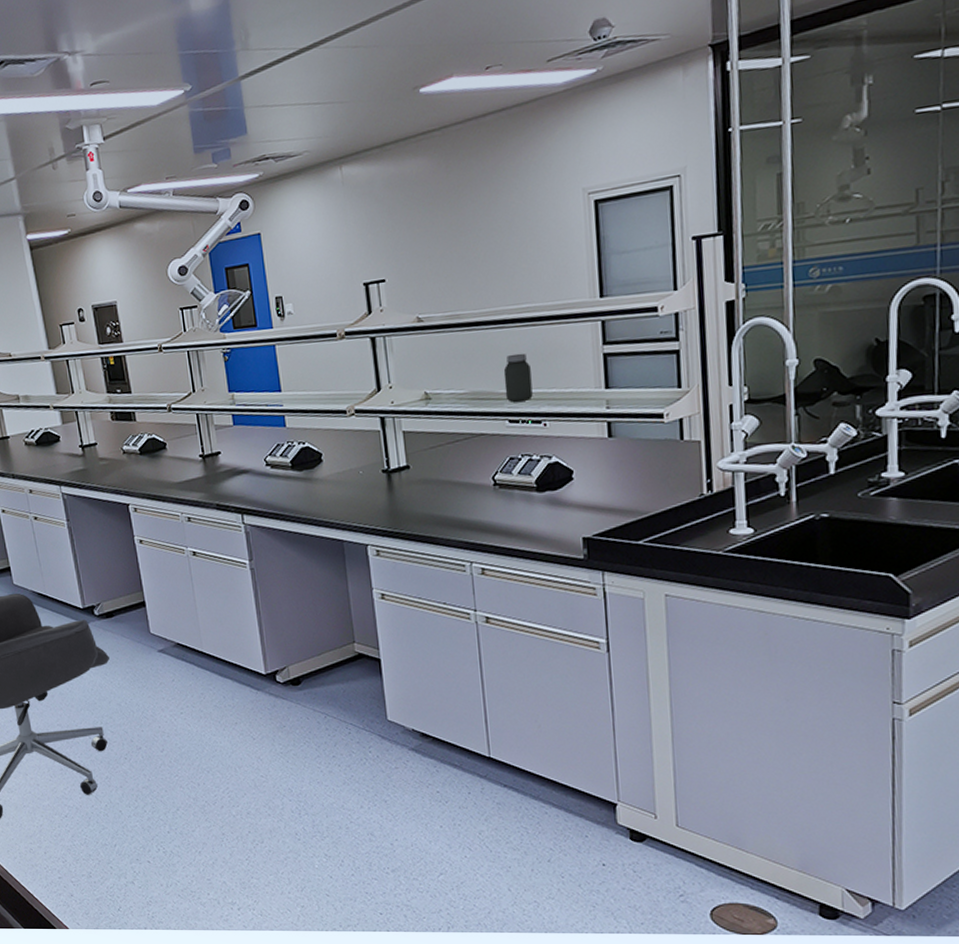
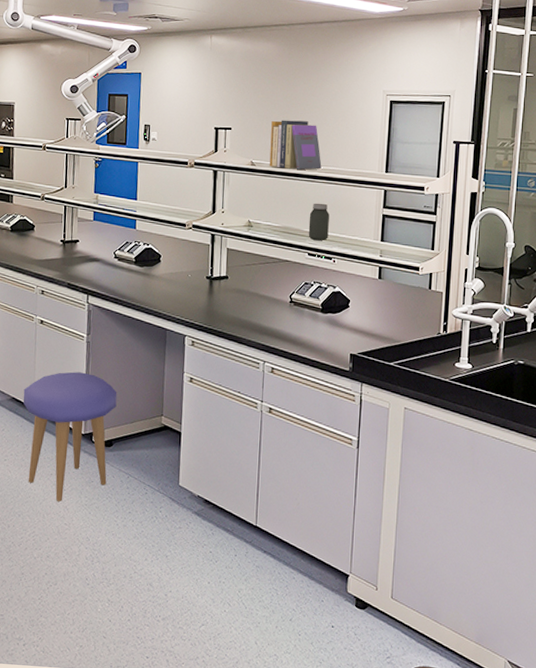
stool: none [188,604,301,752] -> present [23,372,117,501]
books: none [436,250,512,319] -> present [269,120,322,170]

